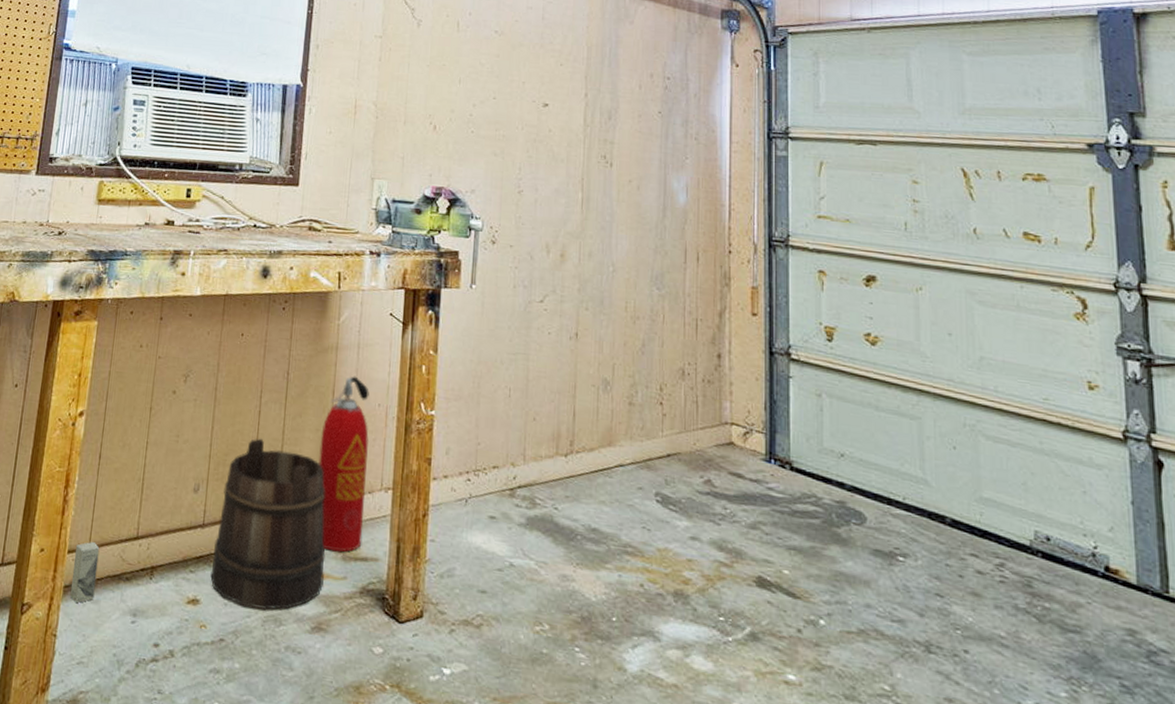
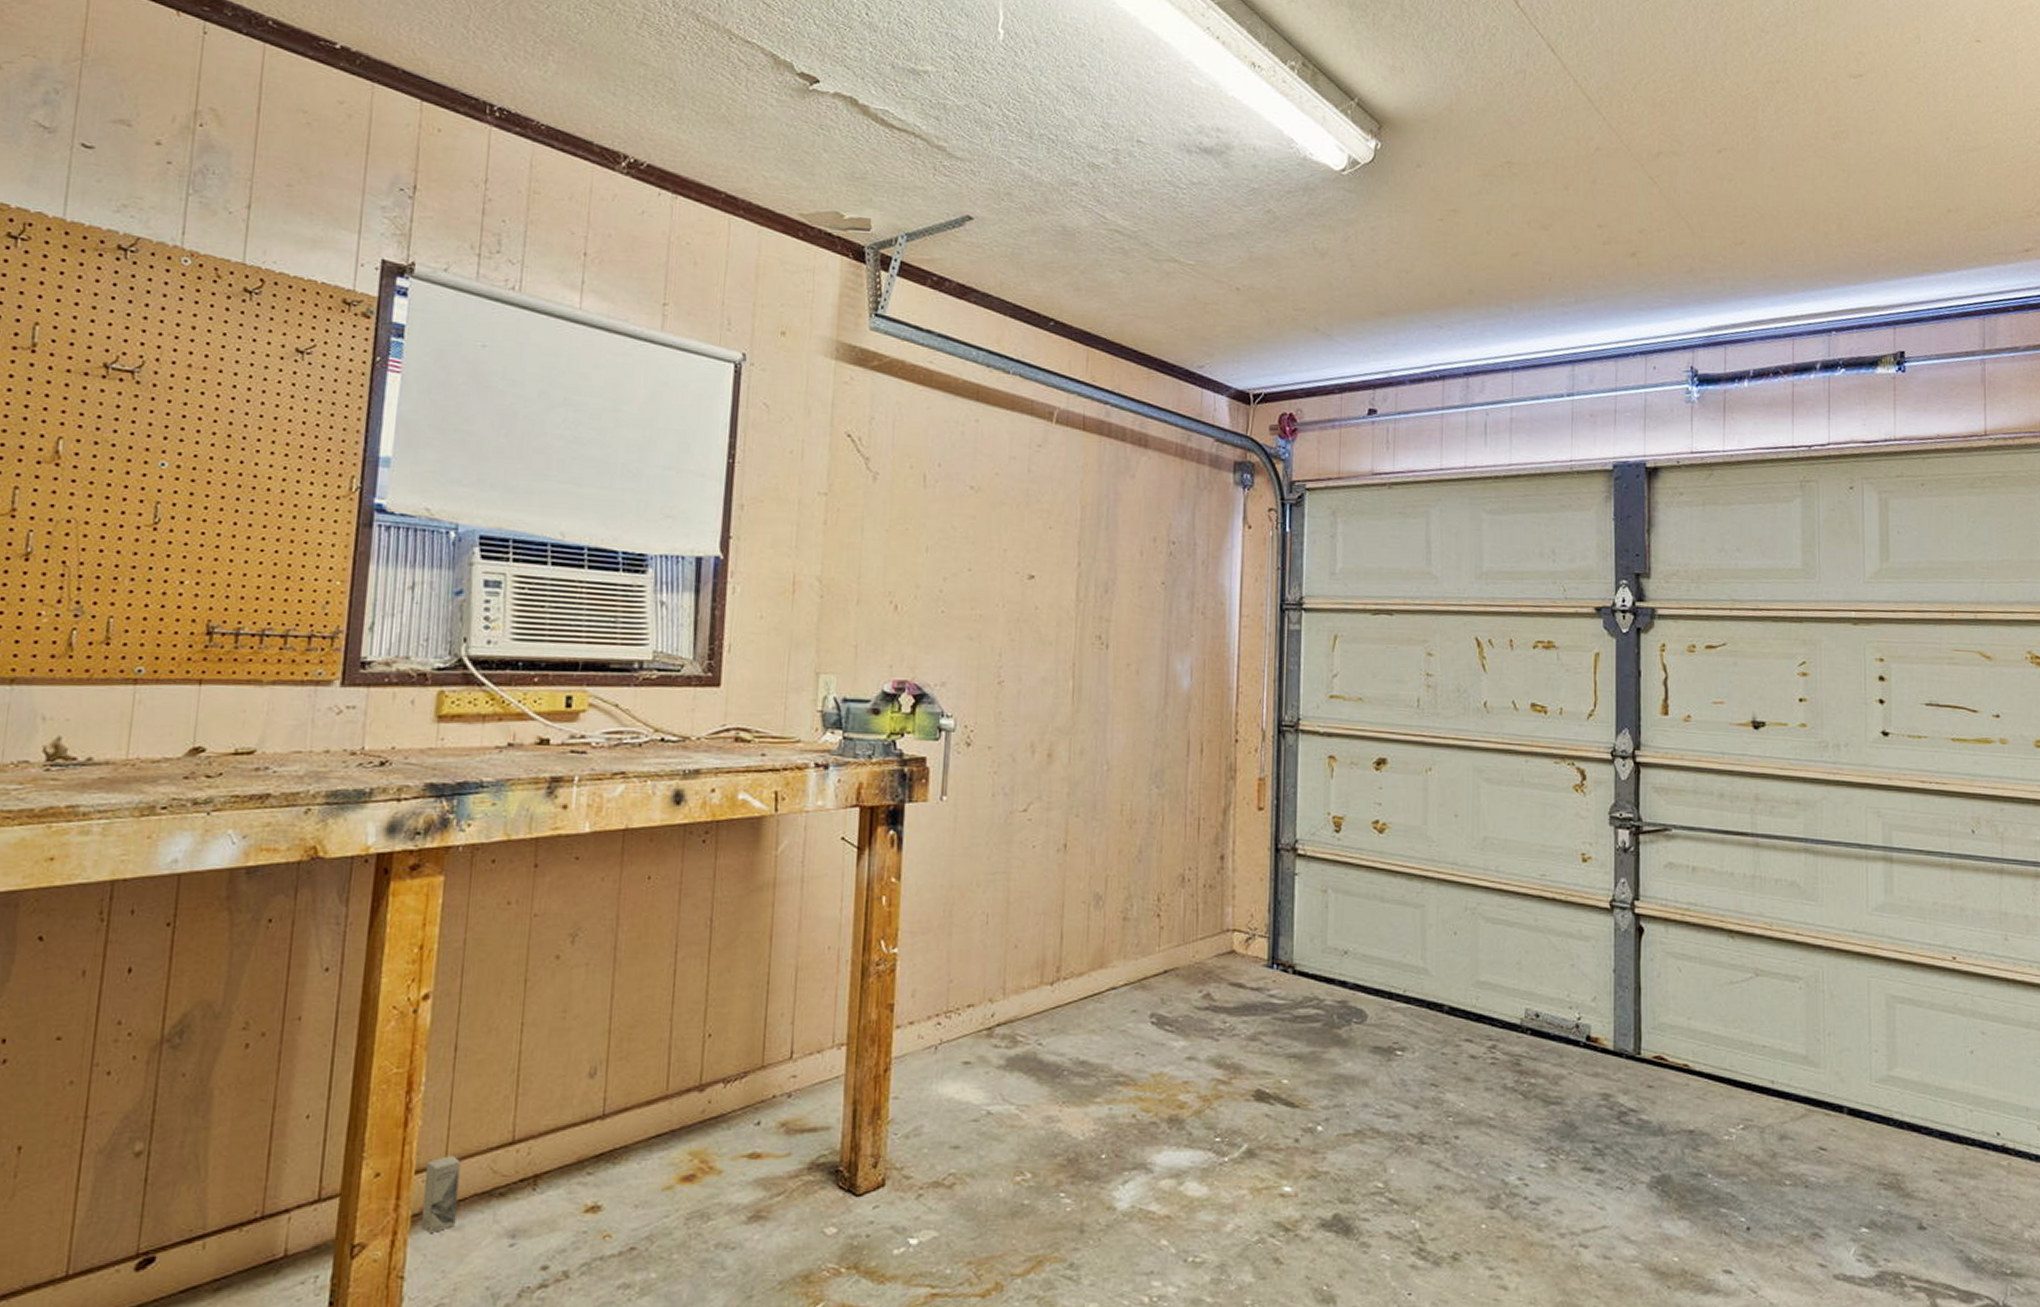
bucket: present [210,438,326,610] -> none [615,1002,765,1206]
fire extinguisher: present [318,376,369,553] -> none [753,916,817,1126]

